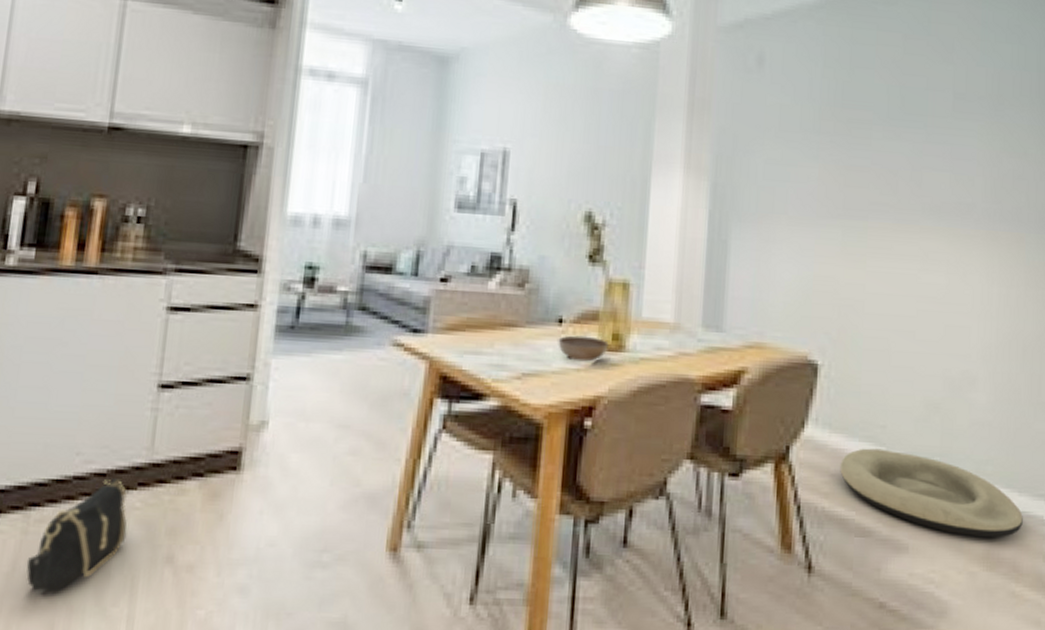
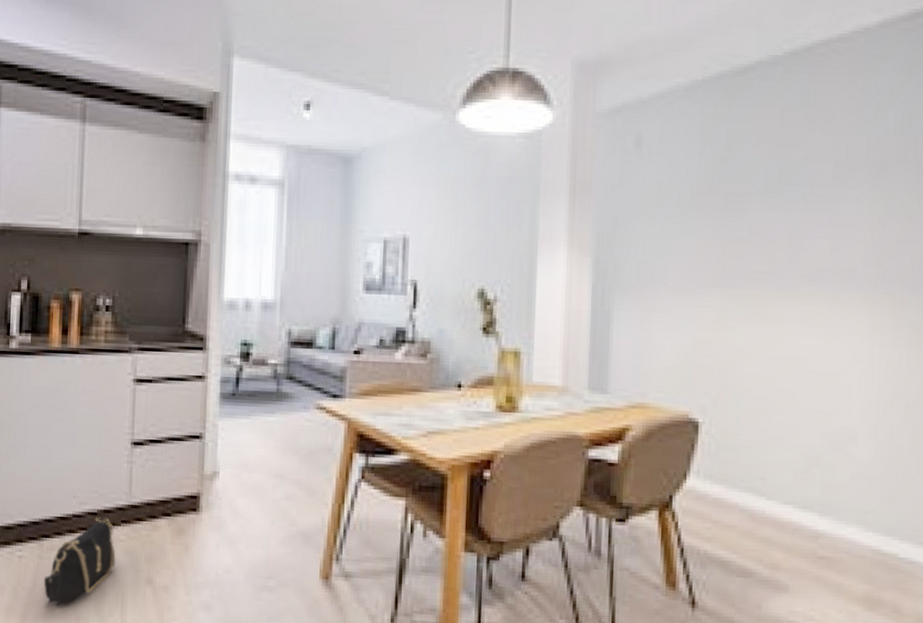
bowl: present [558,335,609,362] -> none [458,398,503,422]
dog bed: present [840,448,1023,538] -> none [721,498,905,582]

